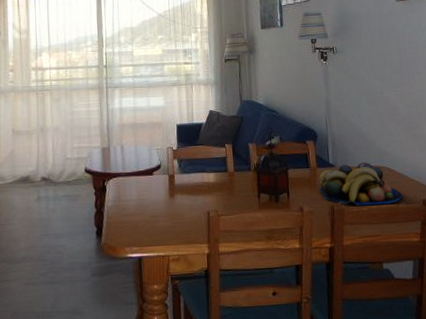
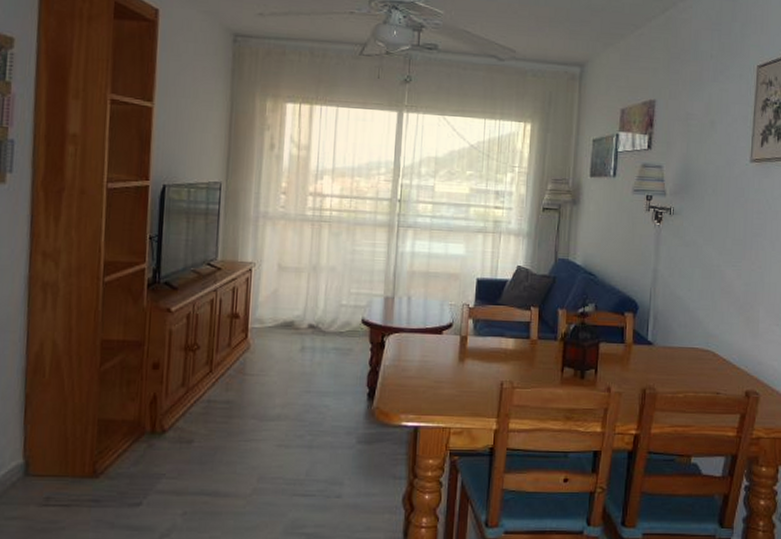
fruit bowl: present [319,162,403,206] -> none [632,343,725,393]

